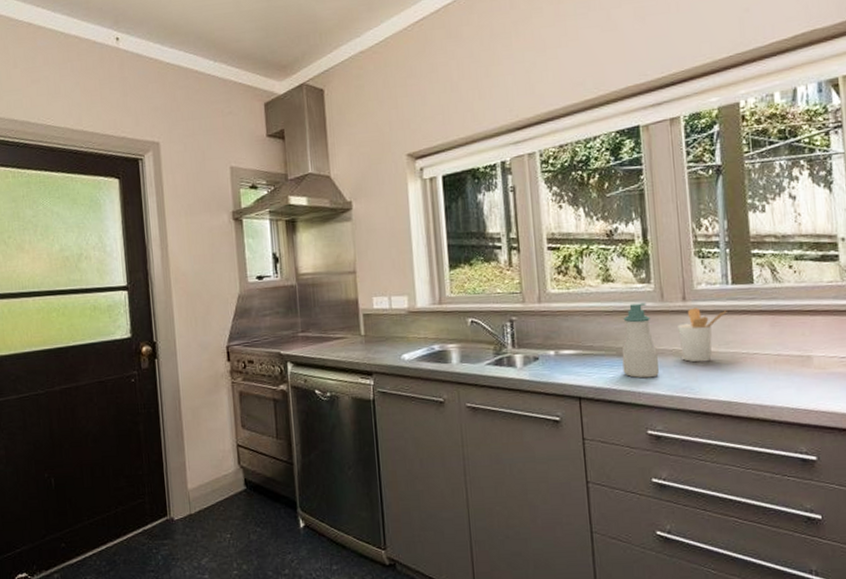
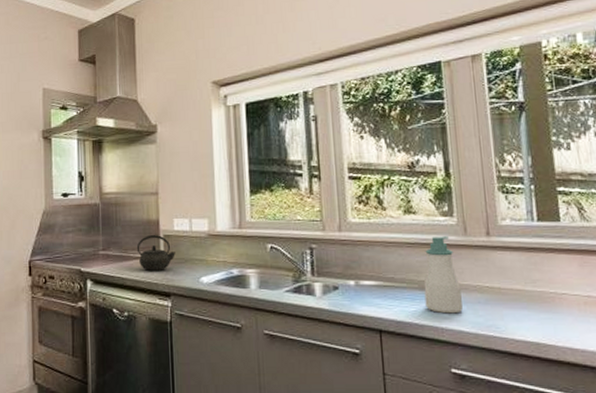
kettle: none [336,313,376,352] -> present [136,234,175,272]
utensil holder: present [678,307,727,363] -> none [482,243,533,300]

